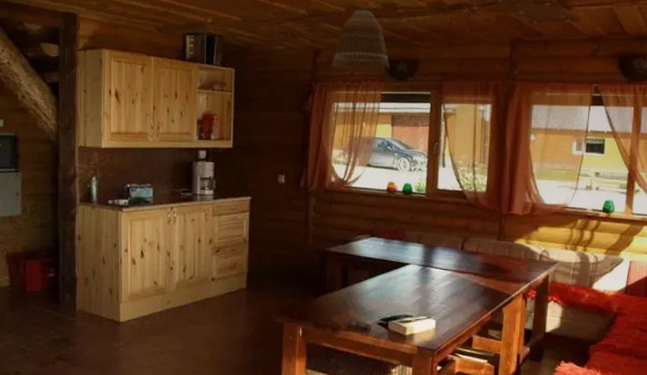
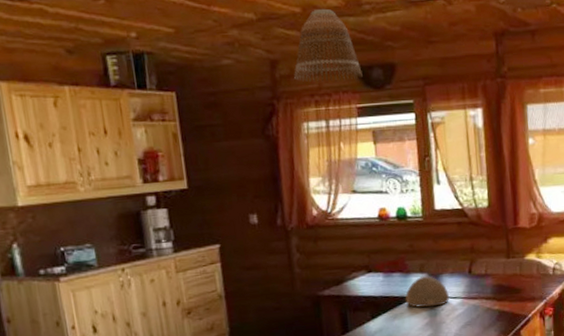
bowl: none [400,245,440,275] -> present [405,275,449,308]

